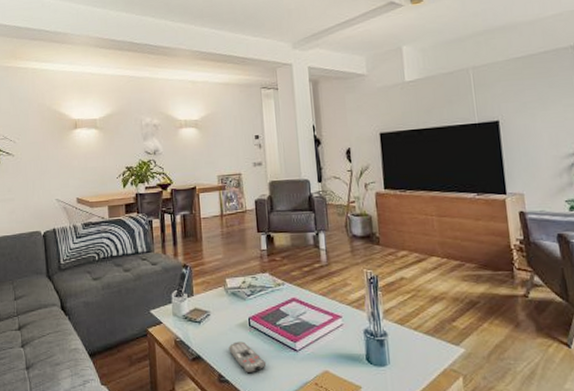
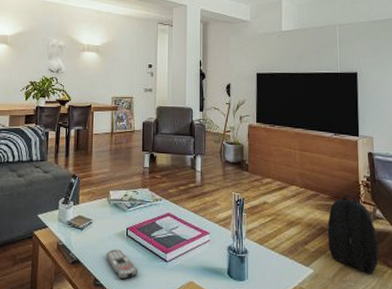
backpack: none [477,260,541,348] -> present [327,194,379,273]

